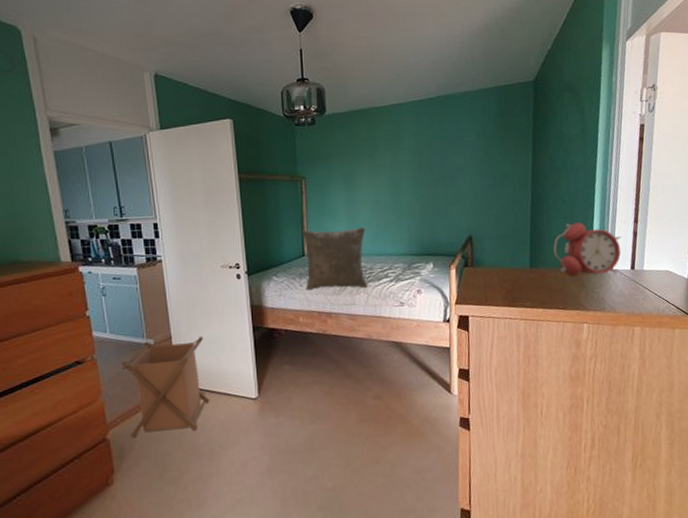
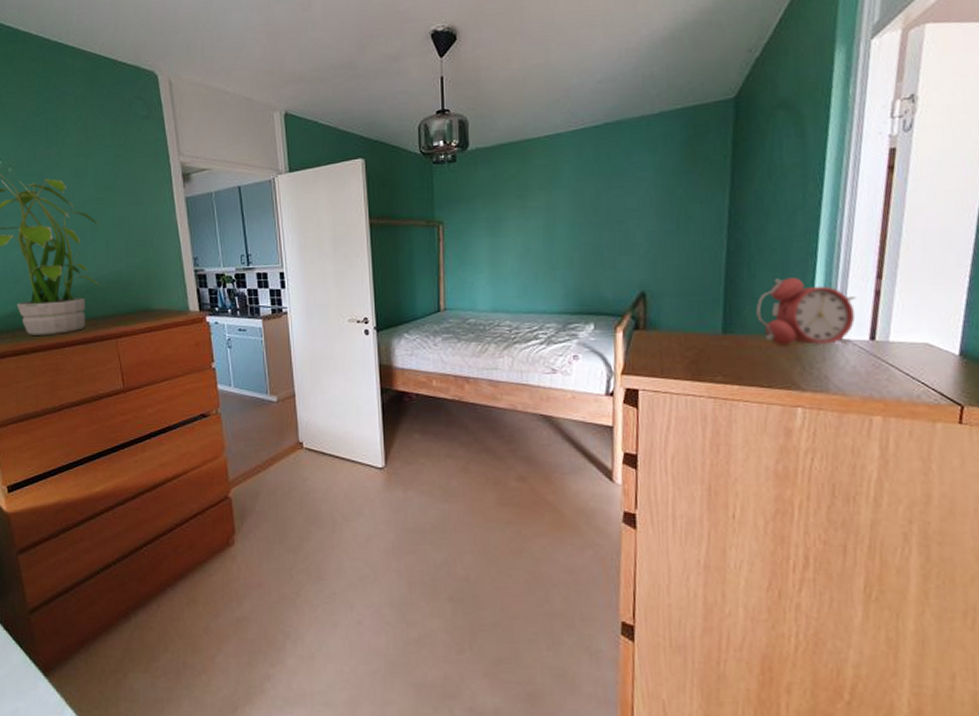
laundry basket: present [121,335,210,438] -> none [244,395,333,499]
pillow: present [302,227,369,291] -> none [438,280,514,352]

